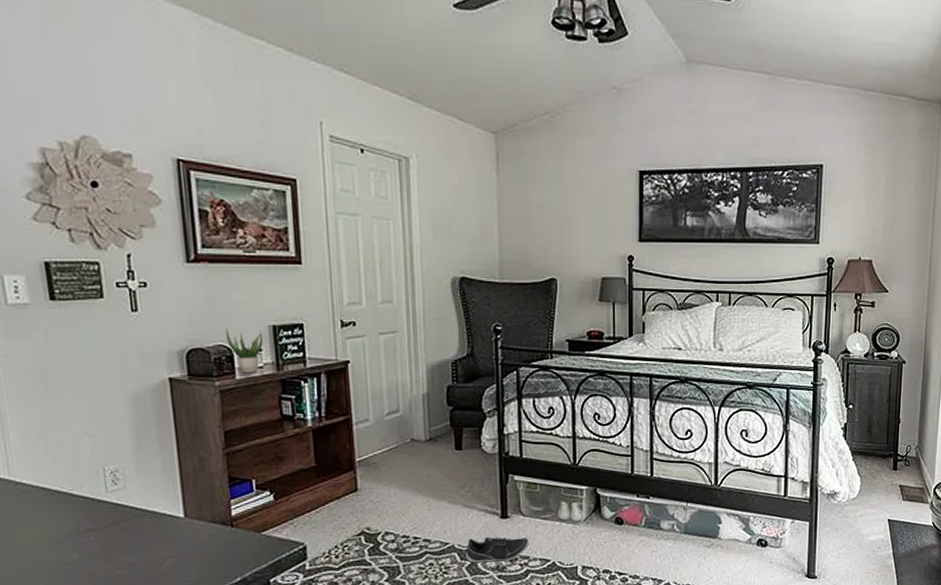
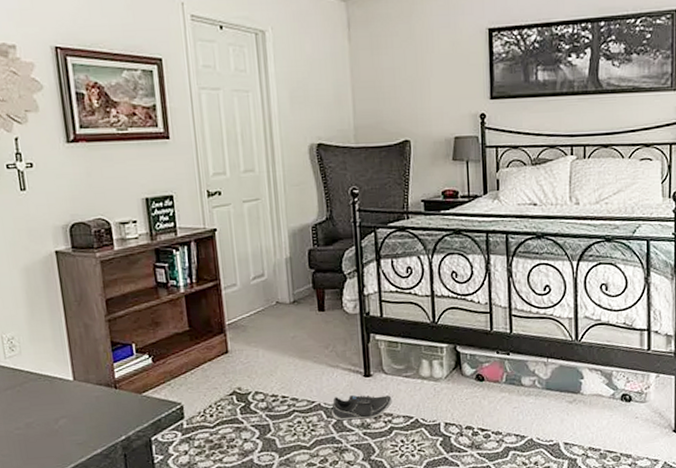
potted plant: present [225,327,264,373] -> none [103,202,138,244]

